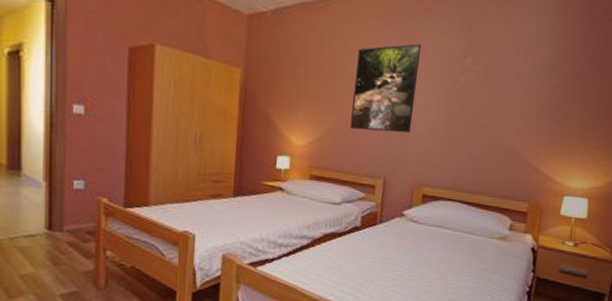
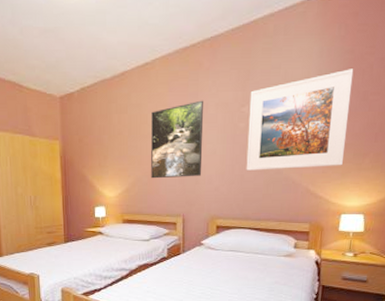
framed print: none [462,32,590,140] -> present [246,69,354,171]

